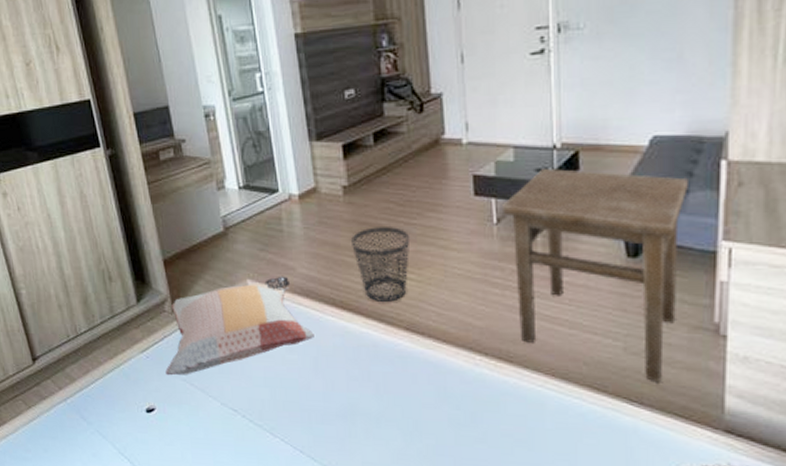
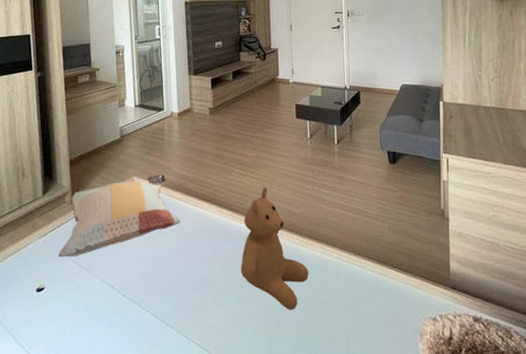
wastebasket: present [351,227,411,302] -> none [213,138,253,194]
teddy bear: none [401,292,498,449] -> present [240,187,308,310]
side table: present [503,169,688,383] -> none [314,102,422,253]

